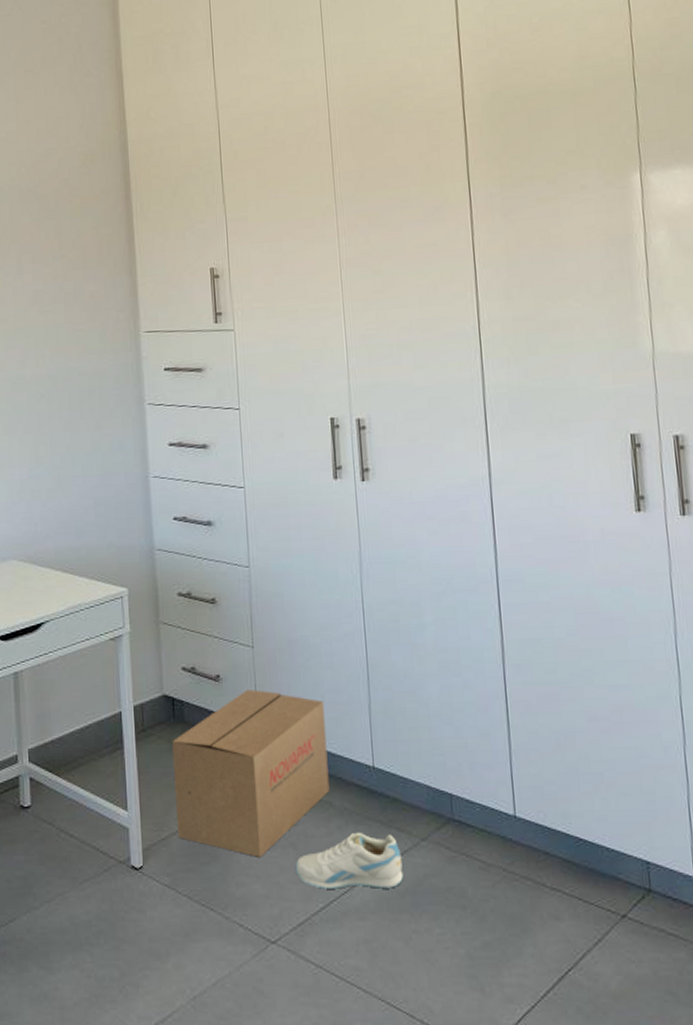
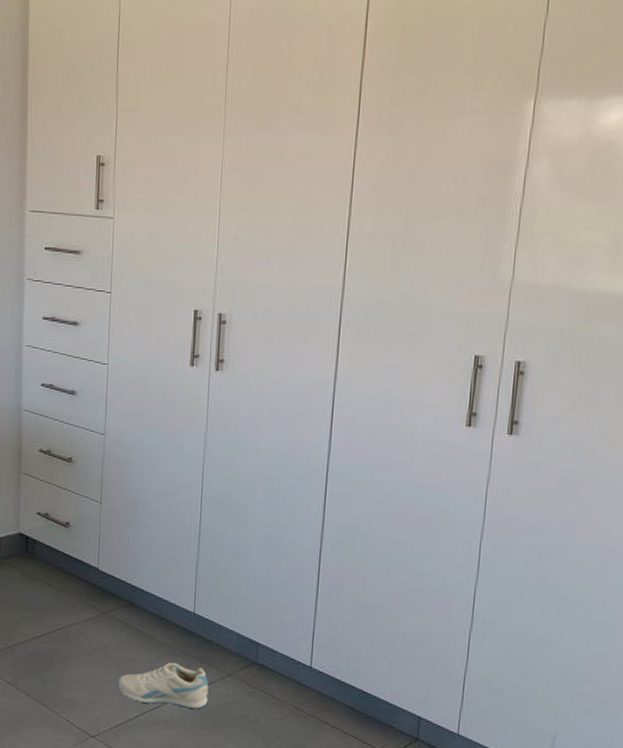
cardboard box: present [172,690,330,857] -> none [21,537,158,671]

